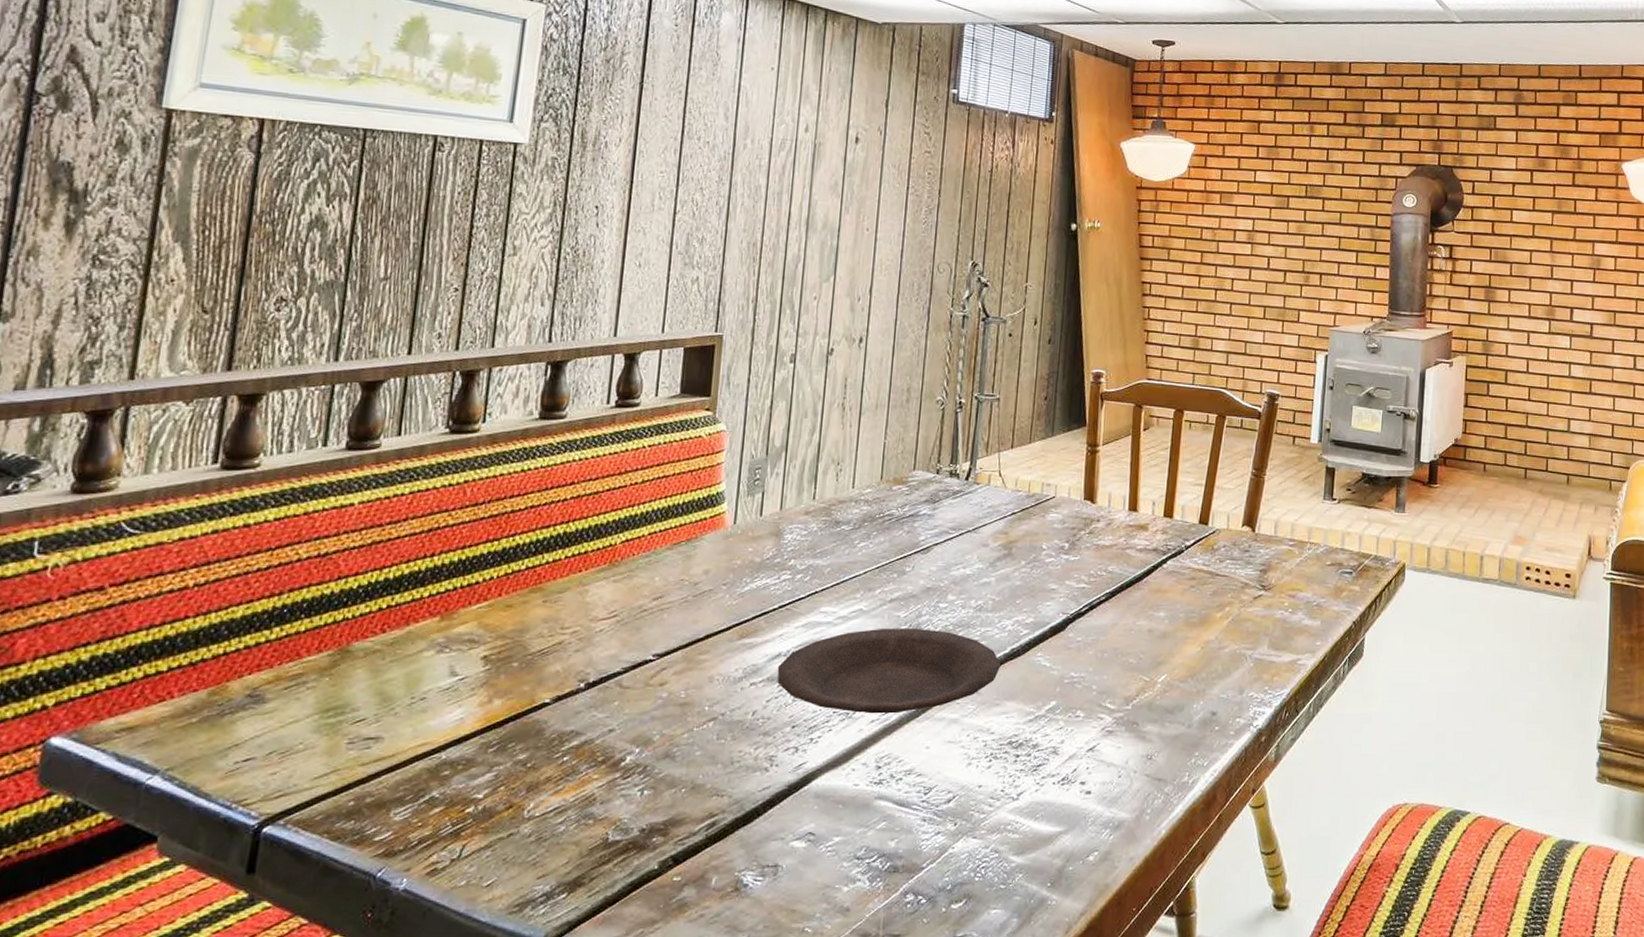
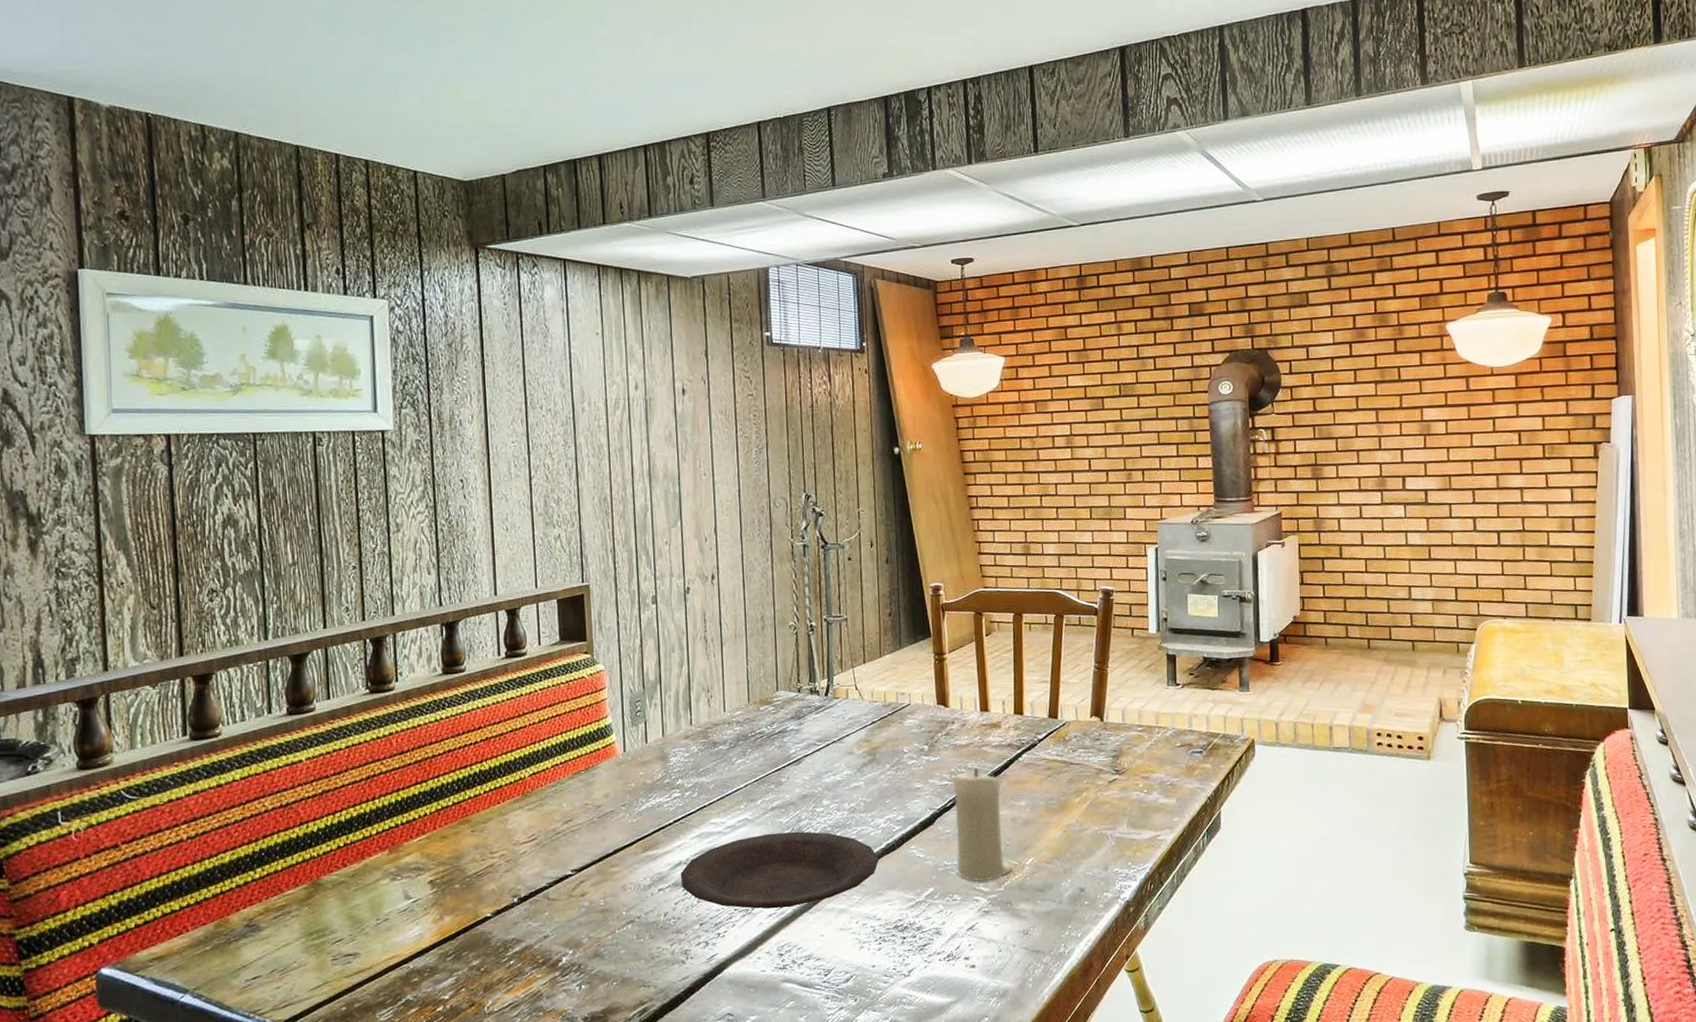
candle: none [1084,572,1144,697] -> present [952,768,1013,881]

